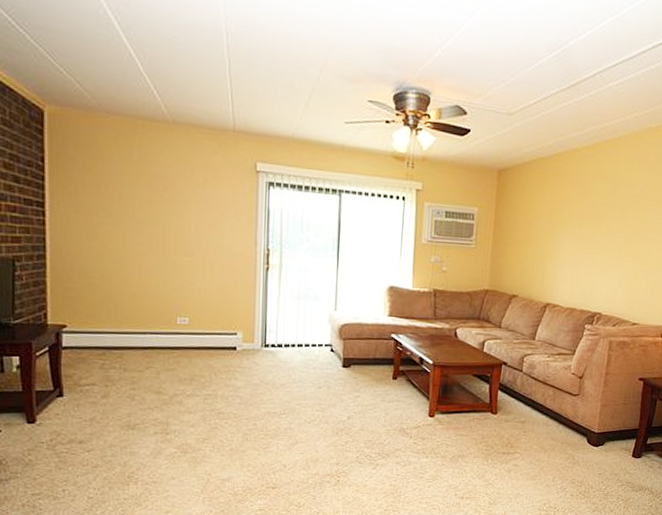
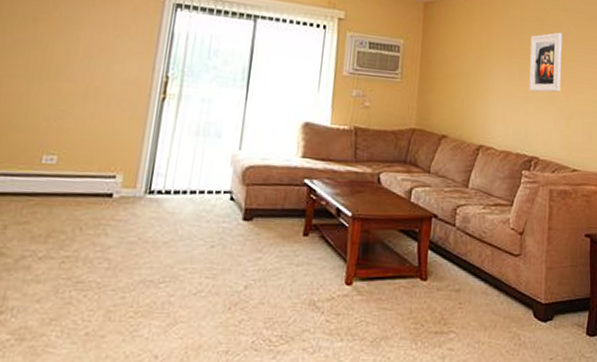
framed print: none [596,194,635,254] -> present [529,32,562,92]

